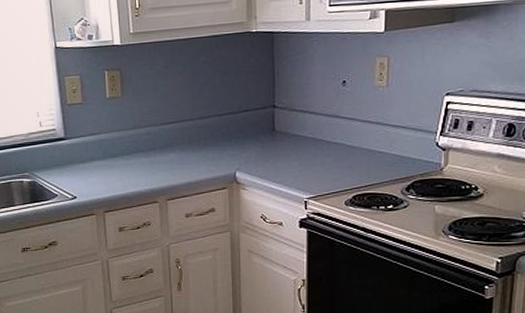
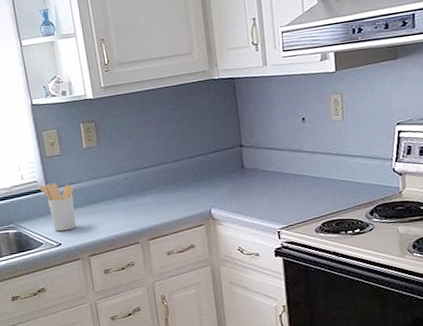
utensil holder: none [58,133,93,184] -> present [39,183,77,232]

